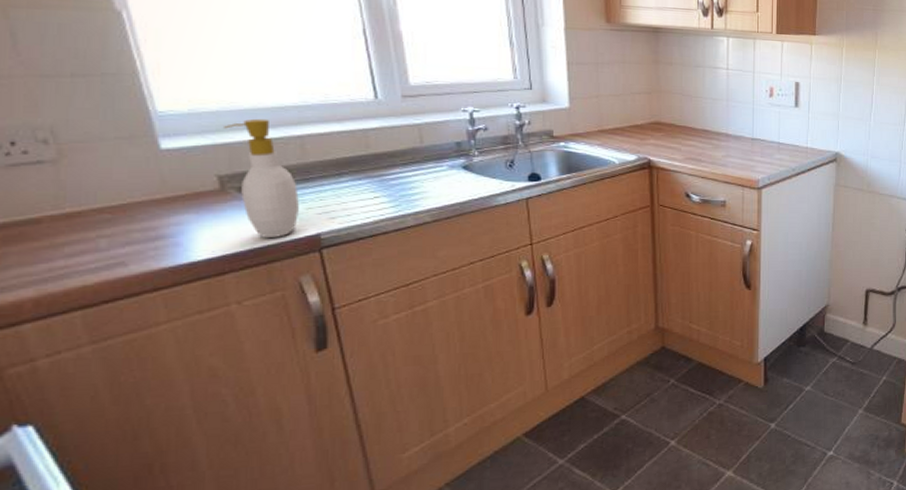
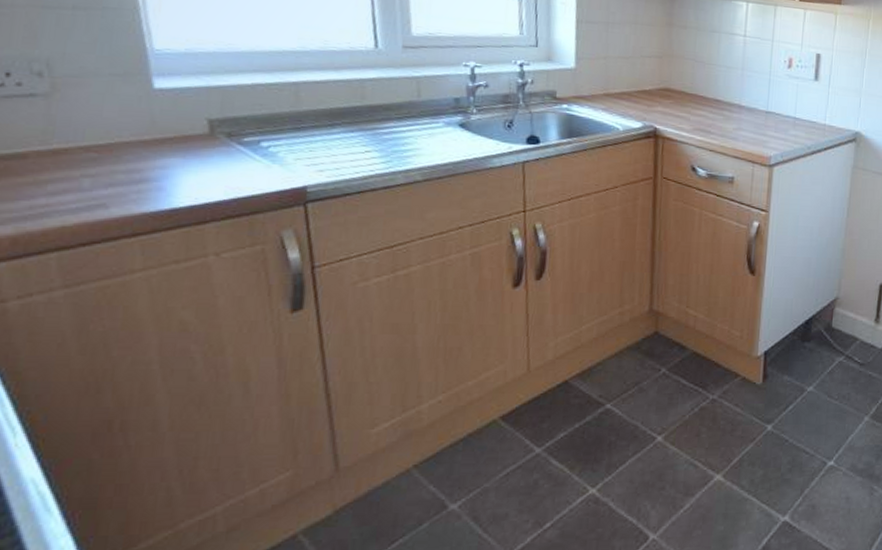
soap bottle: present [224,118,300,238] -> none [219,62,289,188]

